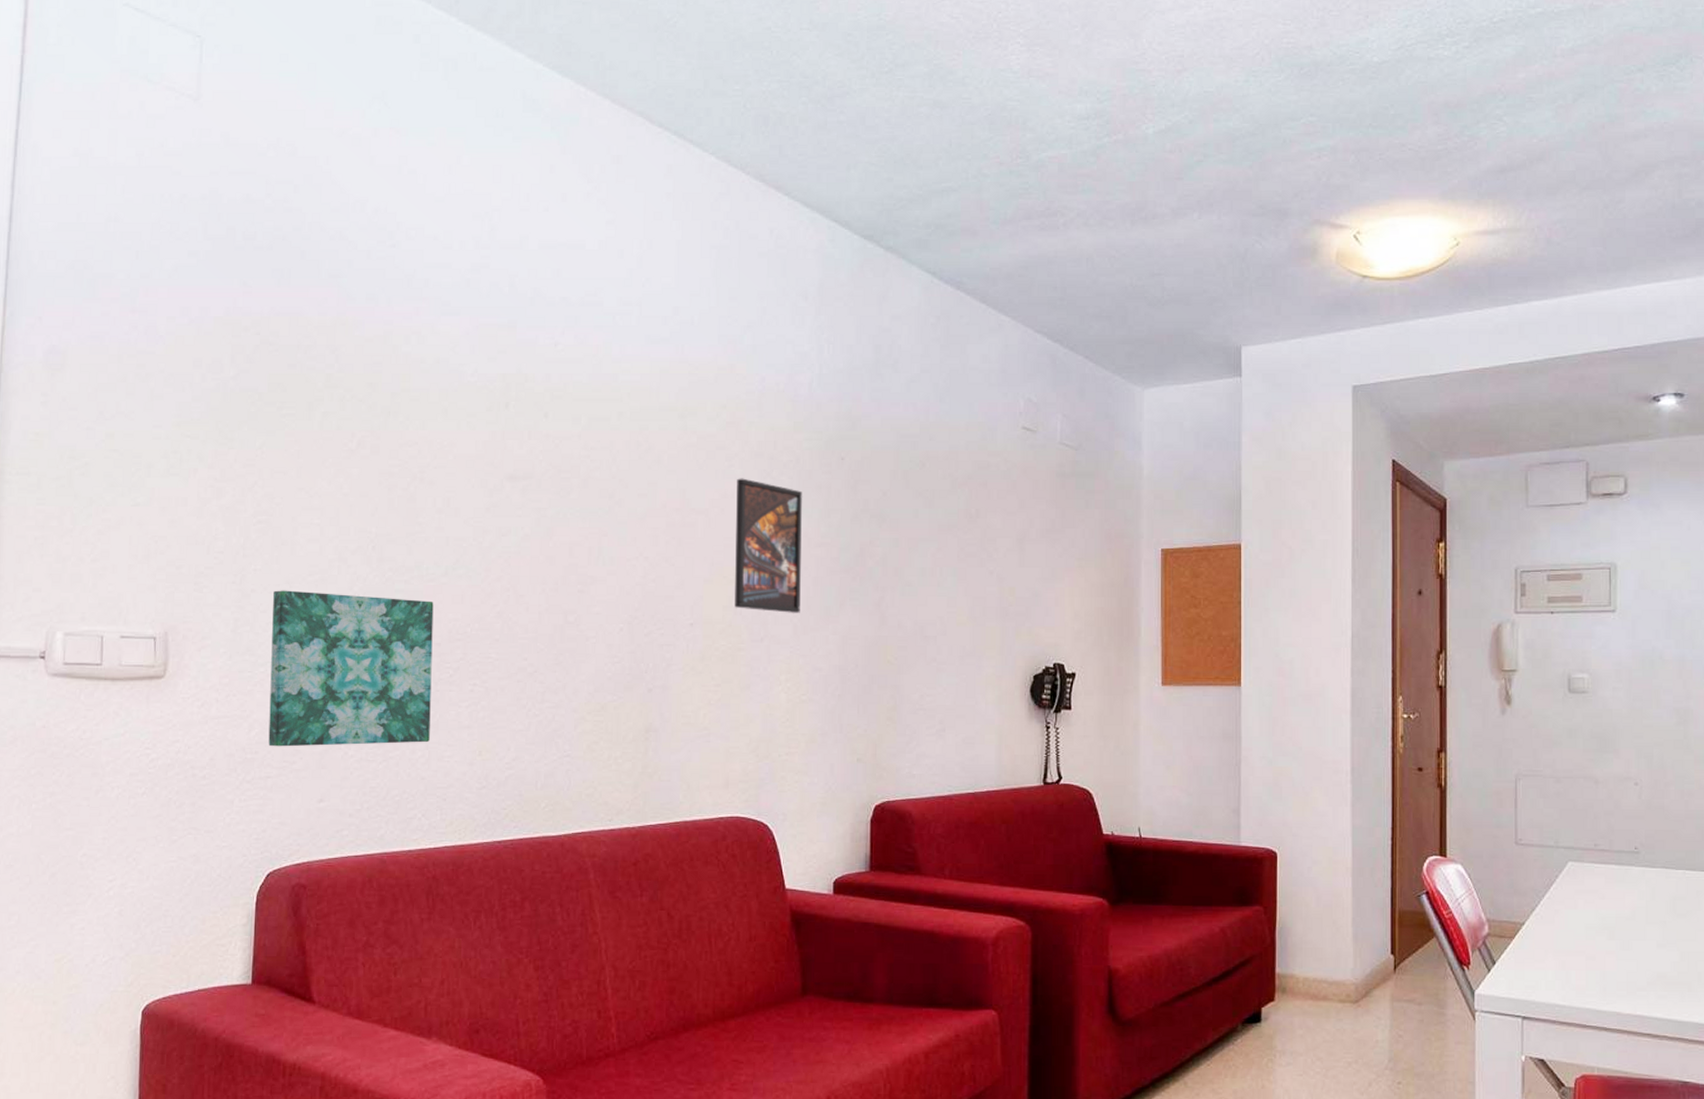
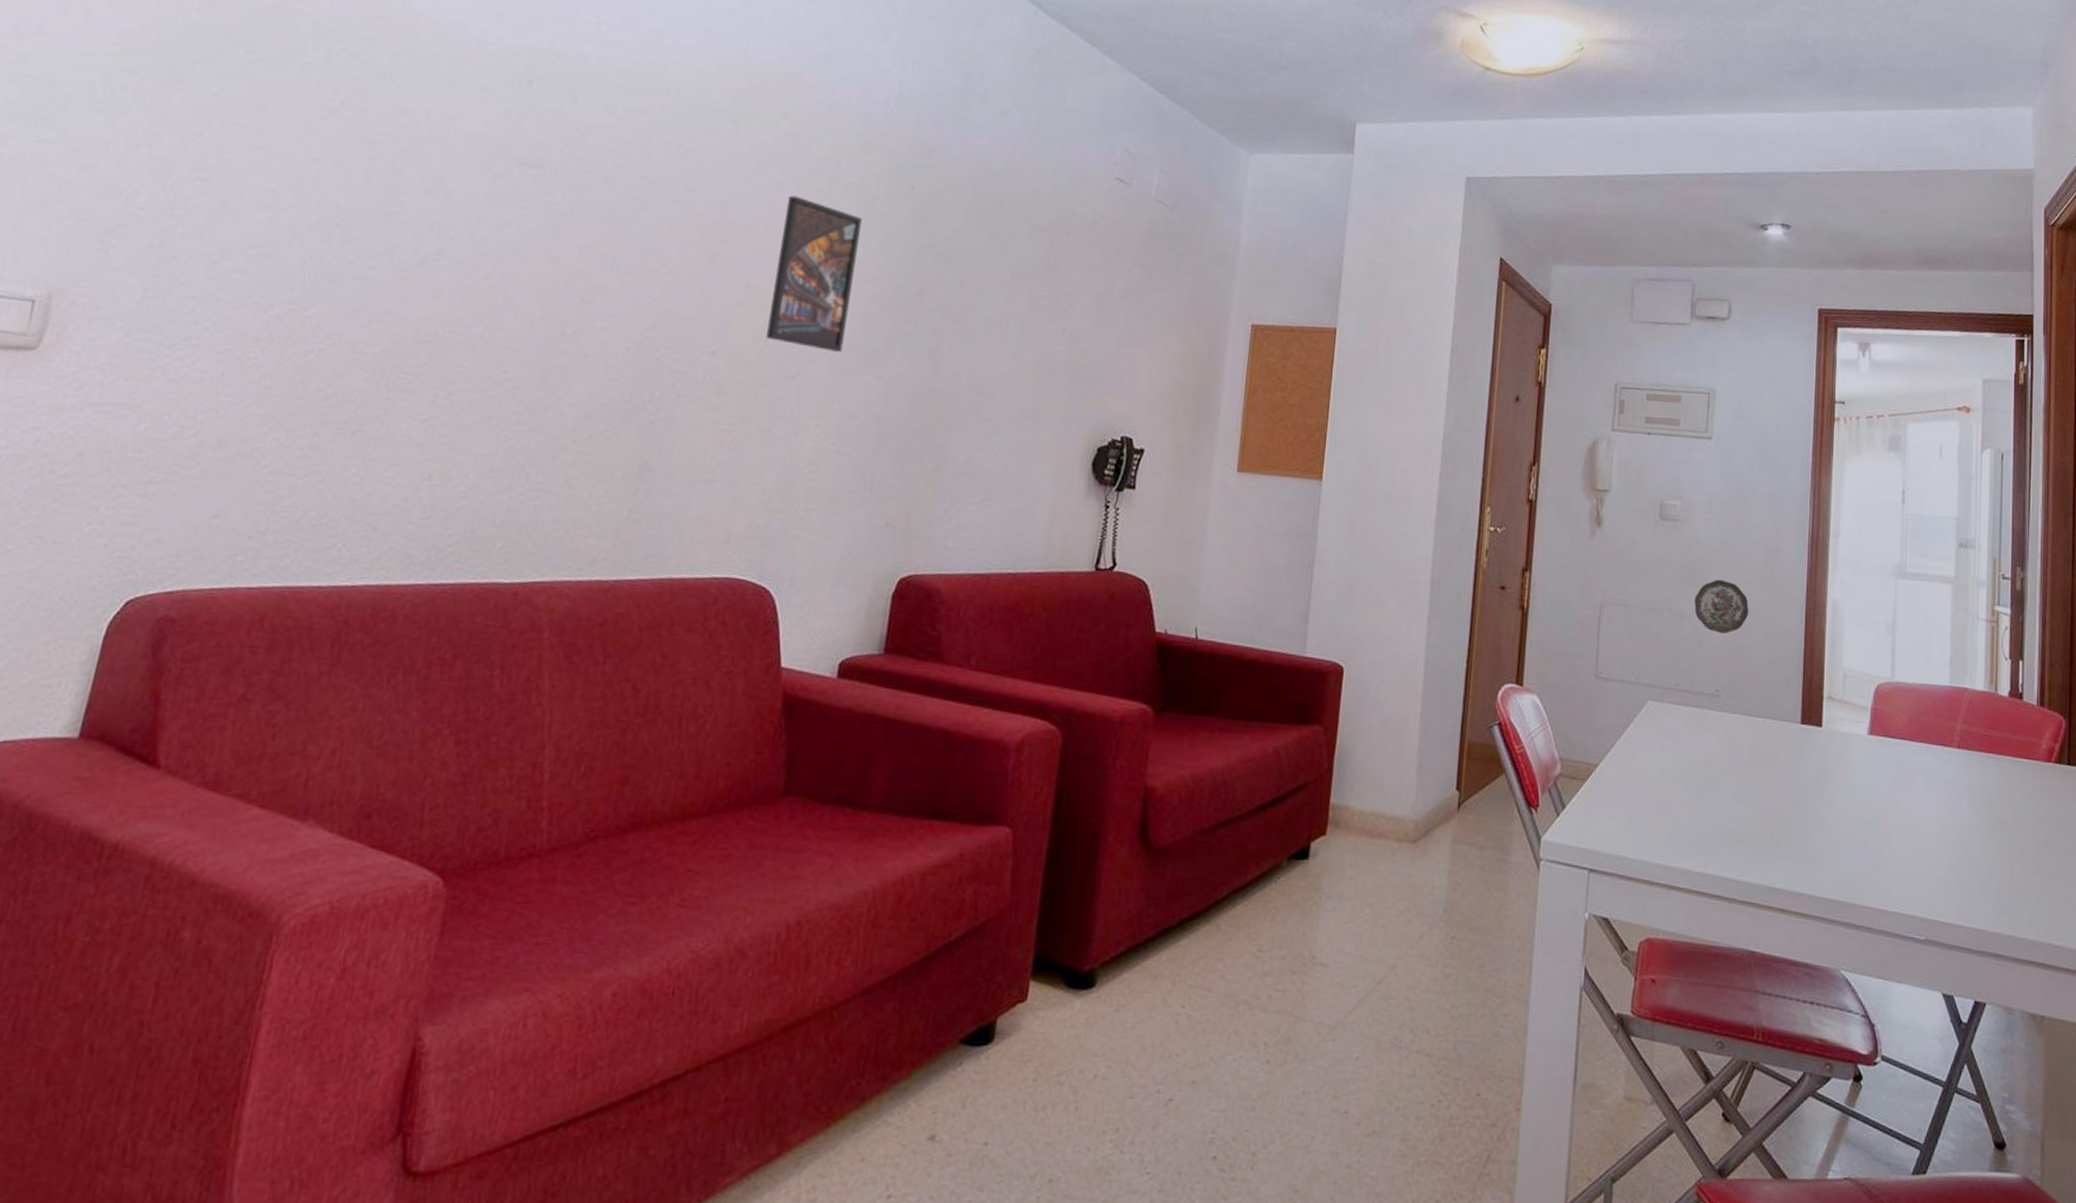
wall art: present [268,590,434,747] -> none [158,260,403,459]
decorative plate: none [1608,744,1663,794] -> present [1694,579,1749,634]

